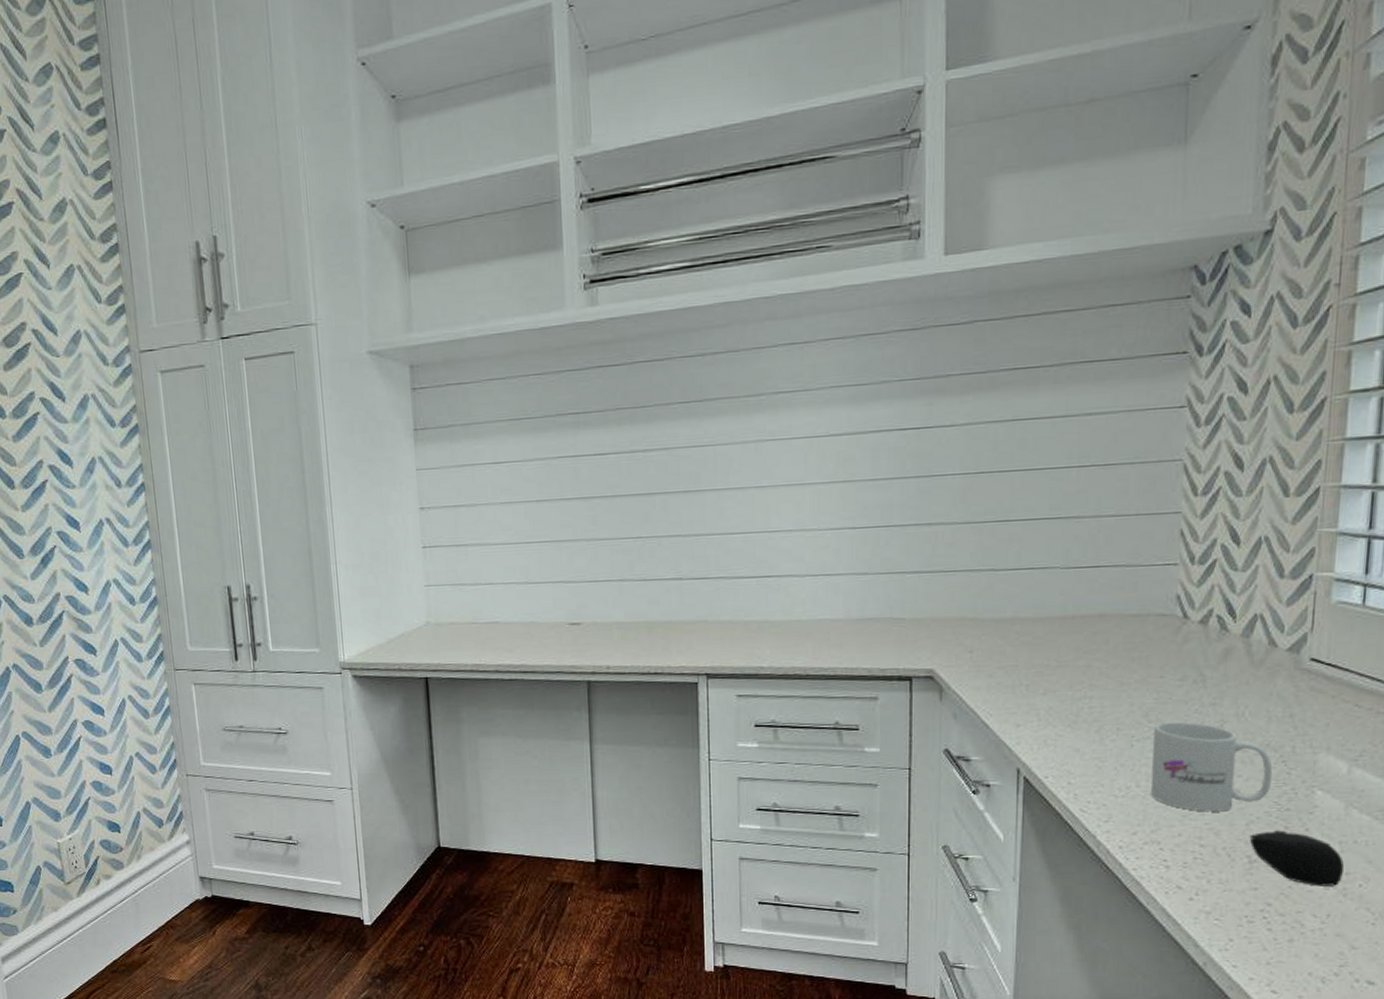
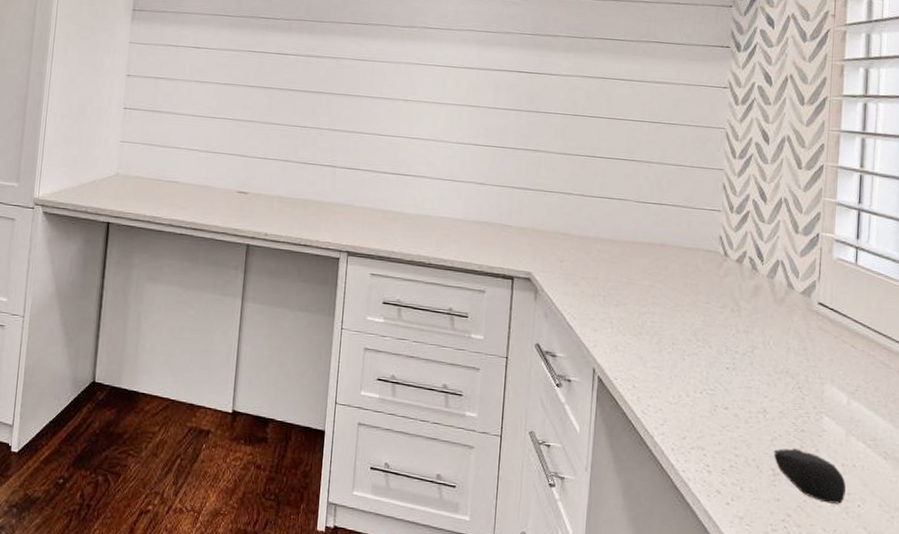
mug: present [1150,721,1273,812] -> none [697,342,791,427]

